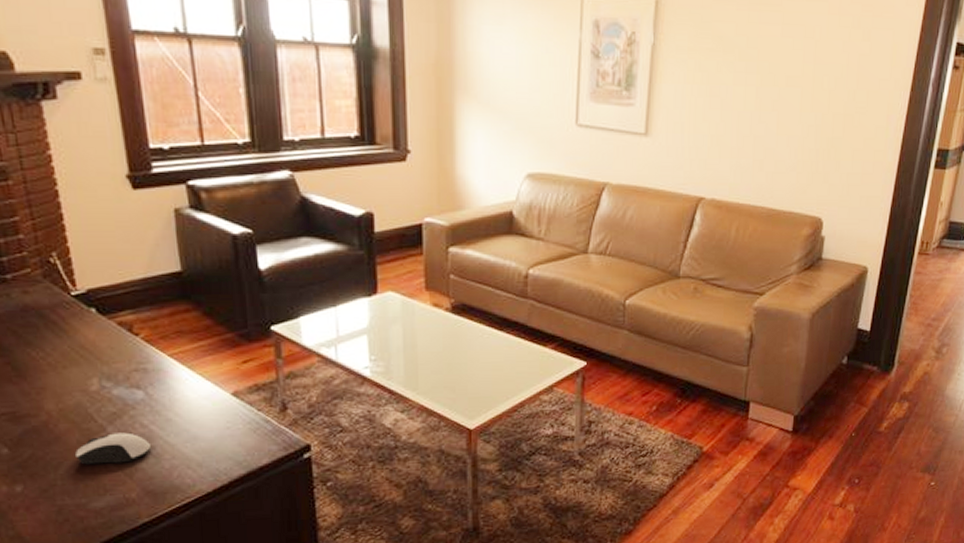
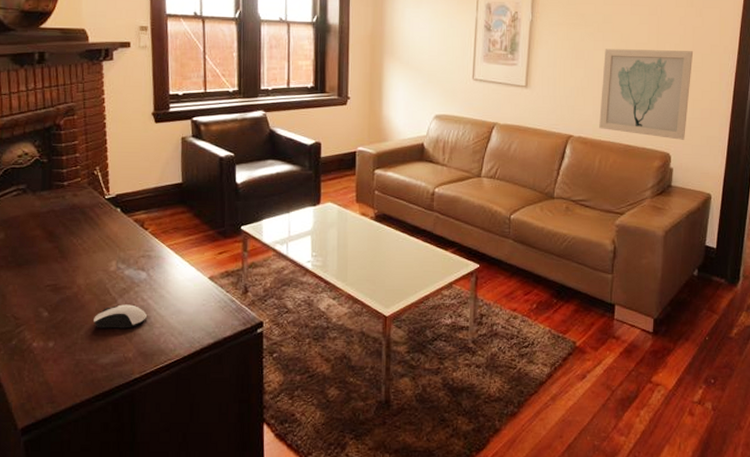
wall art: none [737,83,856,201] -> present [599,49,693,140]

